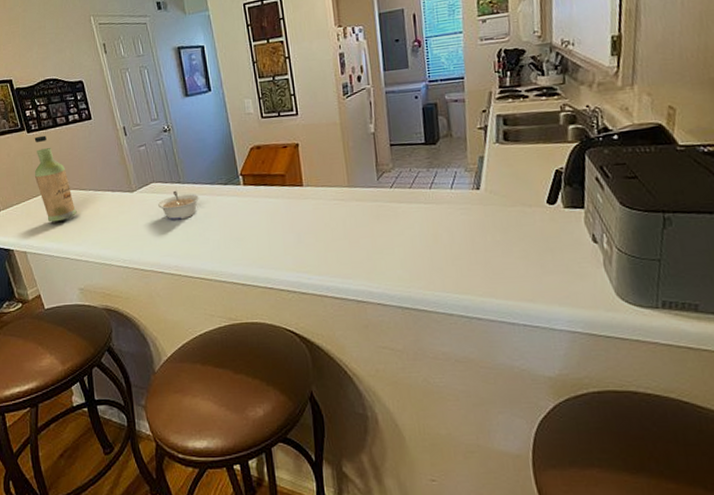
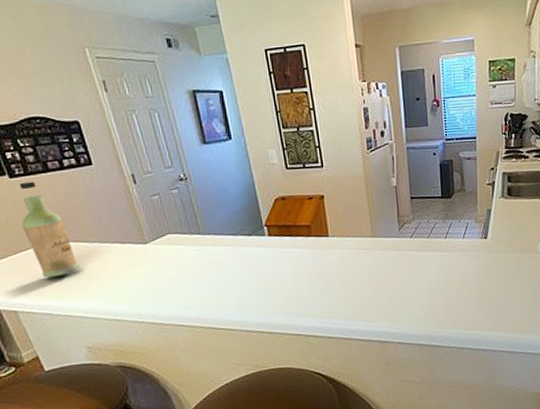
legume: present [158,190,199,221] -> none [176,241,221,273]

